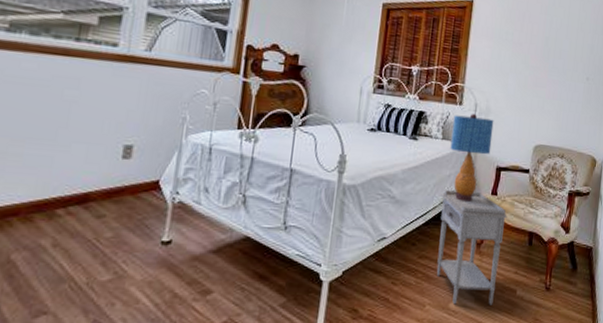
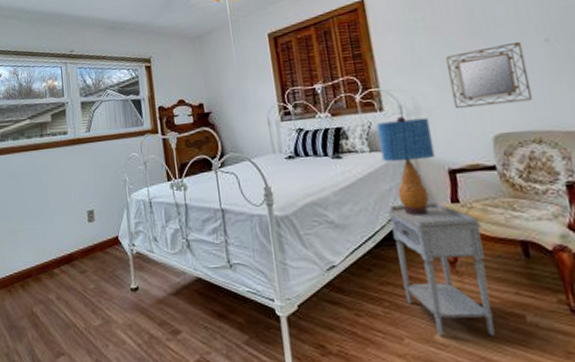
home mirror: none [515,71,572,124] -> present [445,41,533,109]

